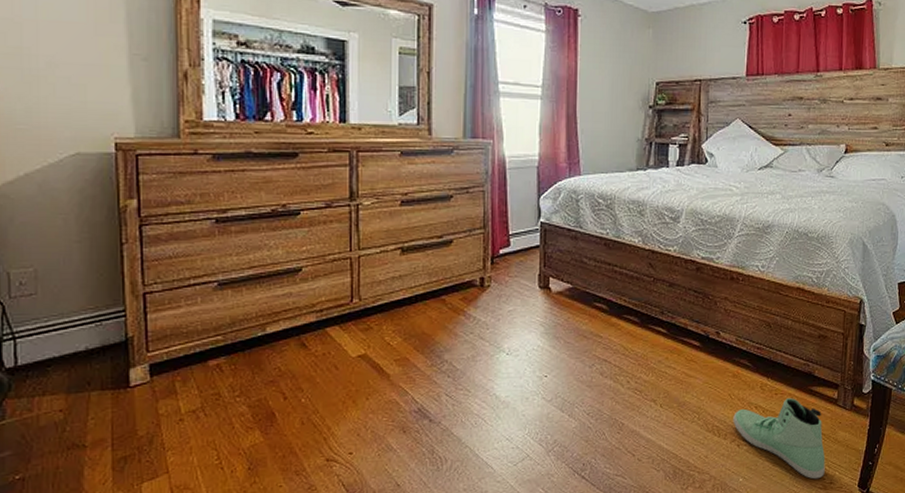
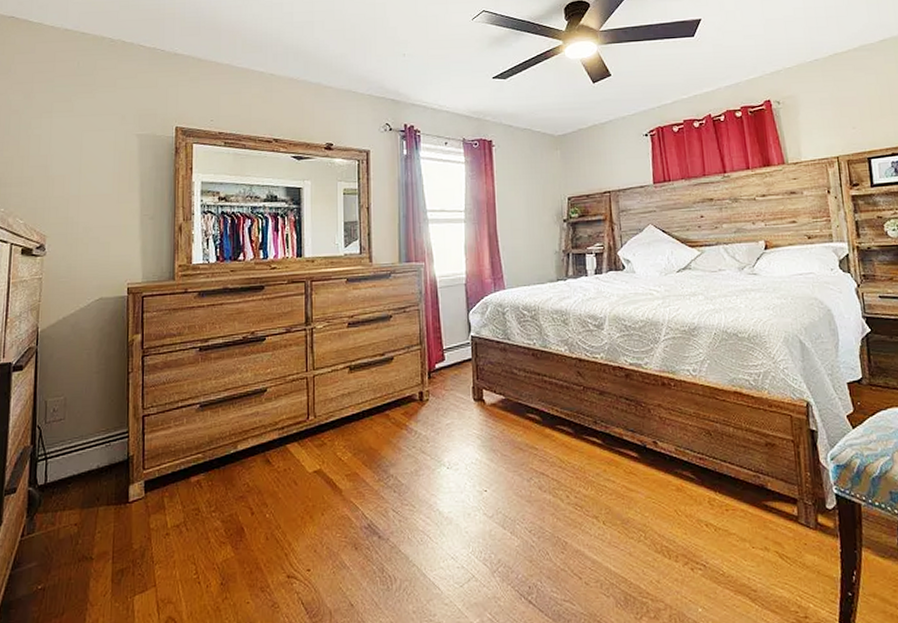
sneaker: present [733,398,825,479] -> none [682,515,797,612]

